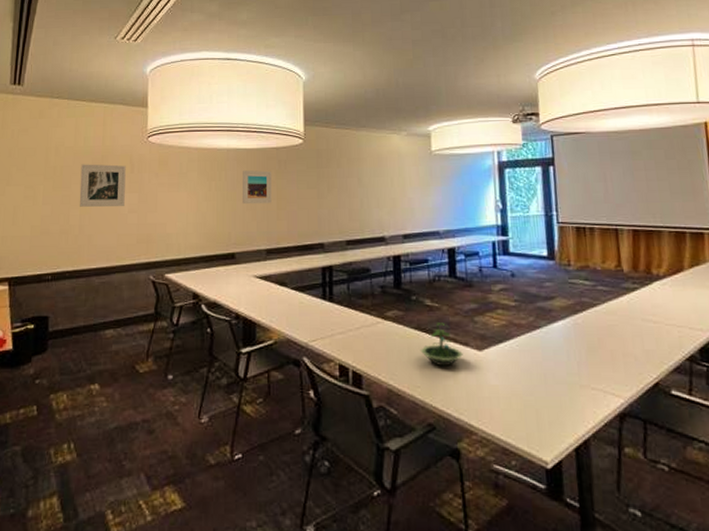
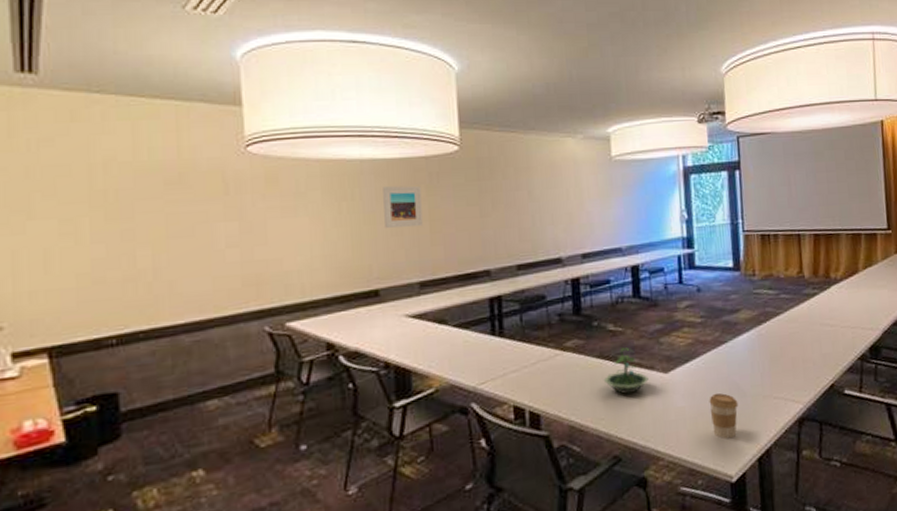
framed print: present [79,164,126,207] -> none [147,184,219,244]
coffee cup: none [523,376,554,424] -> present [709,392,739,439]

